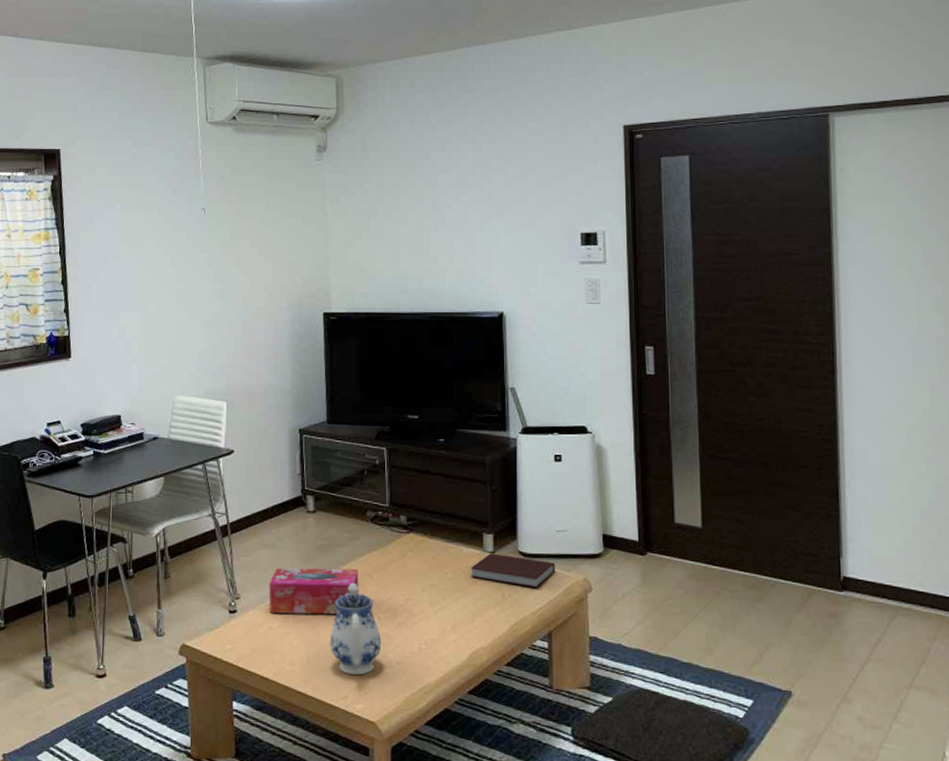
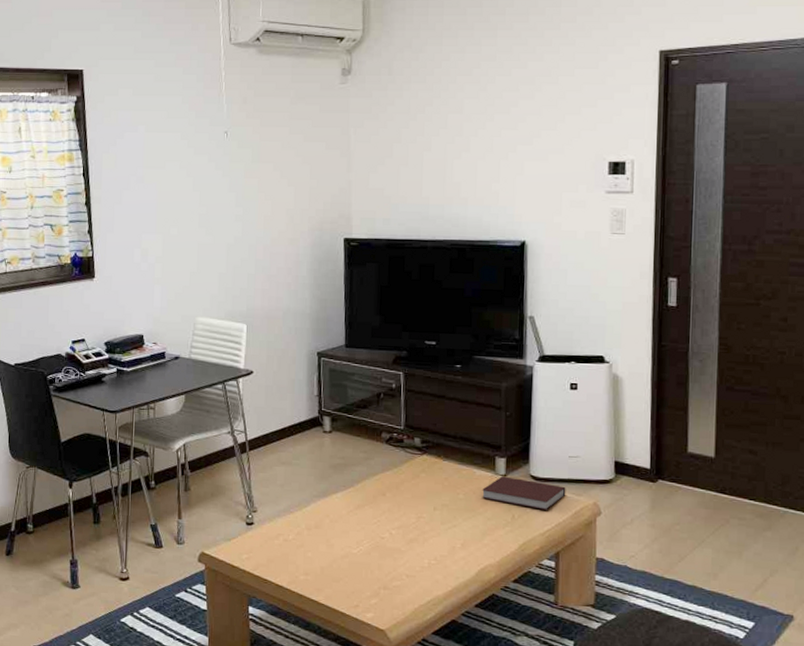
tissue box: present [269,568,359,615] -> none [285,484,373,529]
teapot: present [330,583,382,675] -> none [342,500,393,586]

